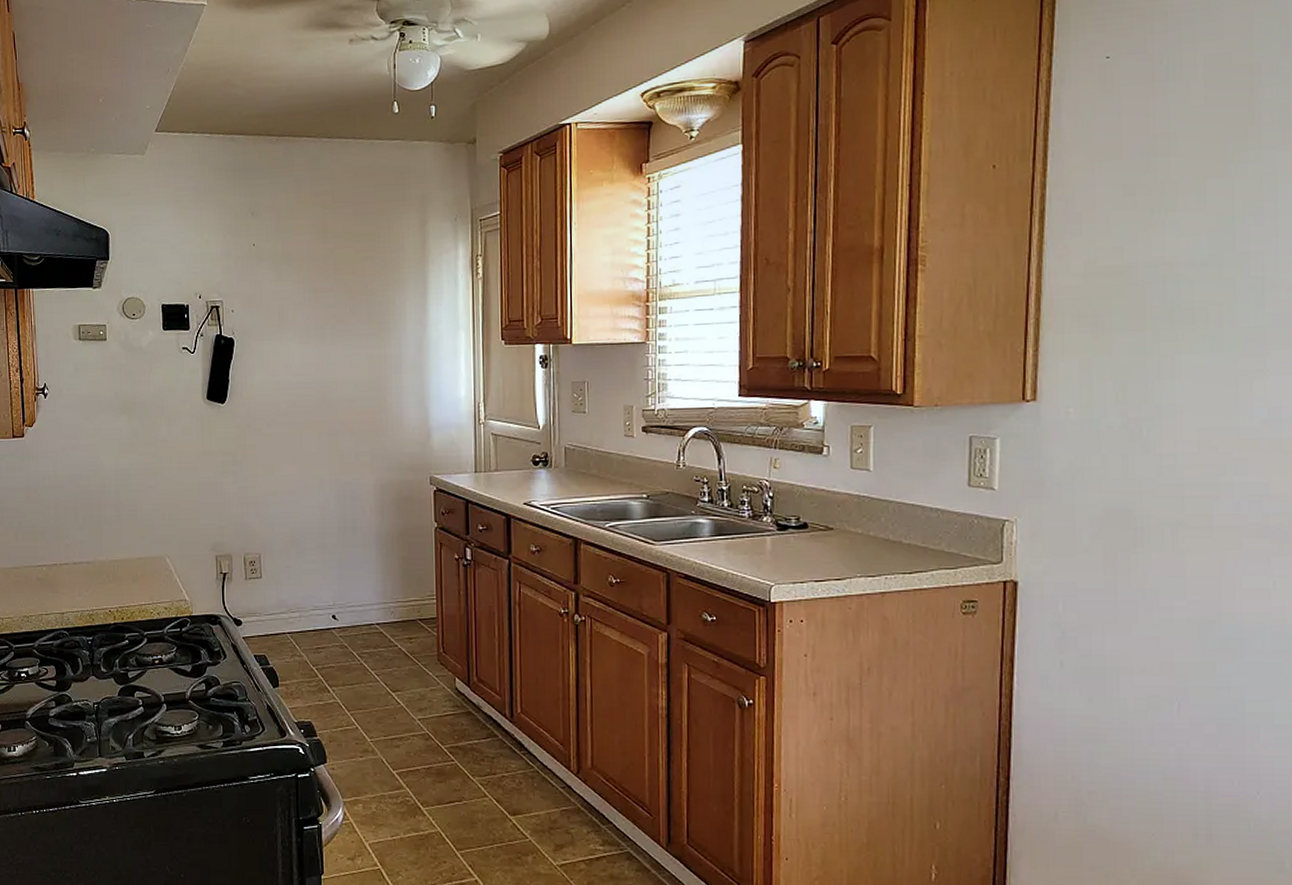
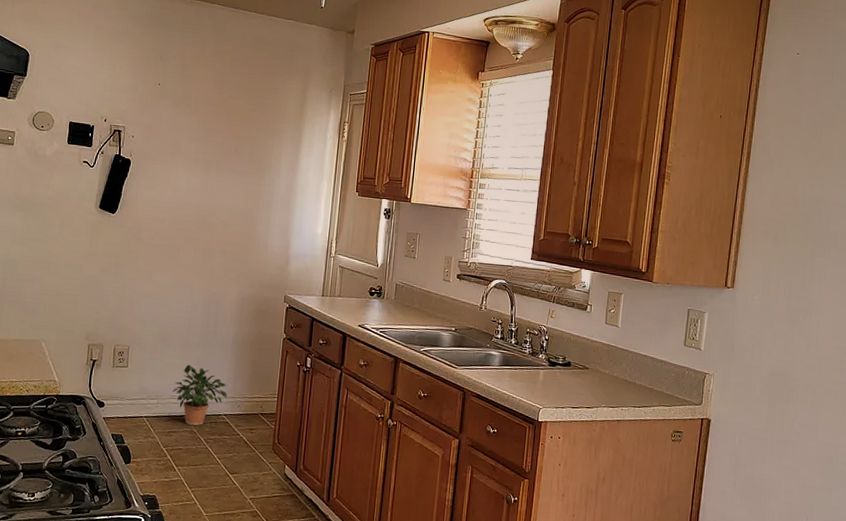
potted plant: none [315,569,377,639] -> present [172,365,227,426]

